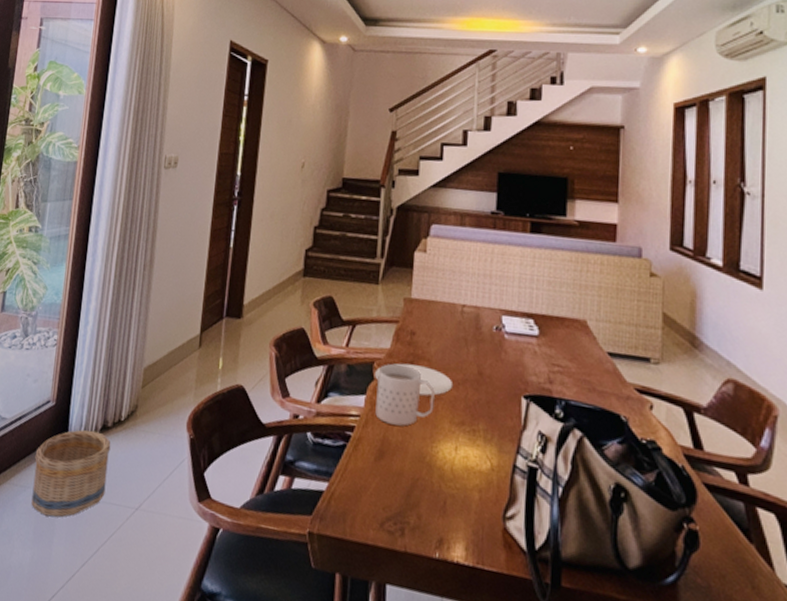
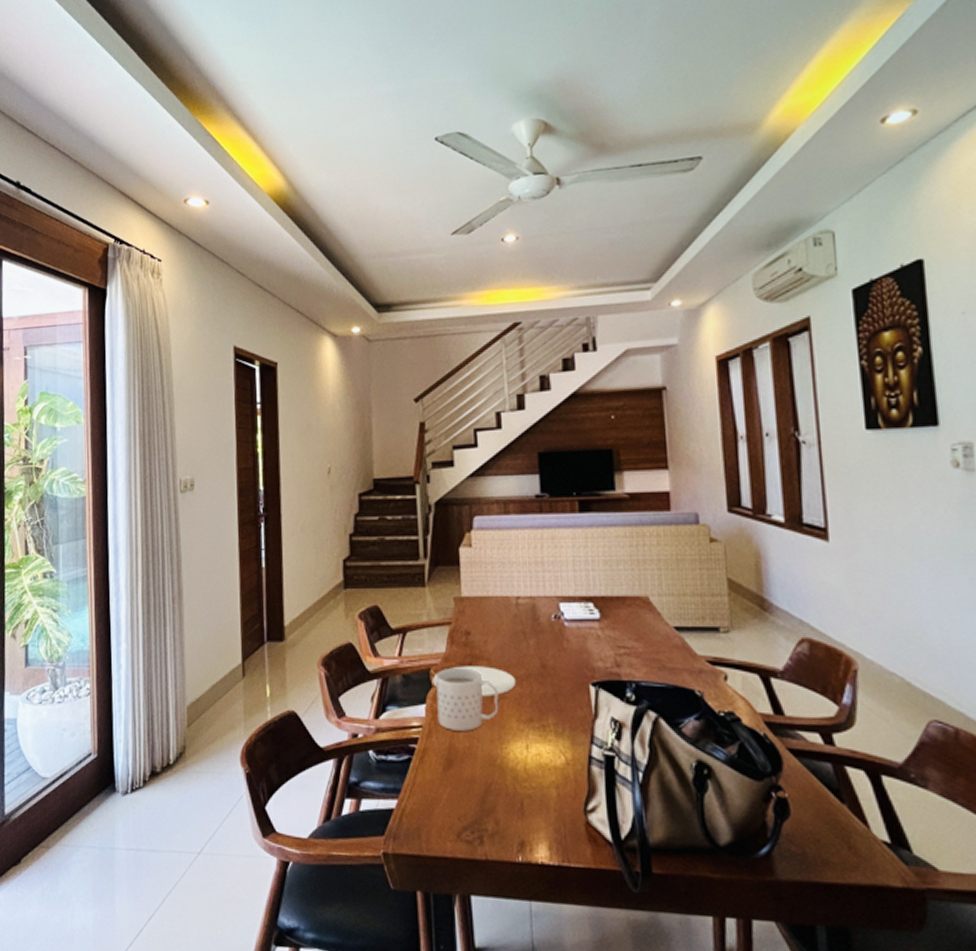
basket: present [31,430,111,518] -> none [83,778,163,874]

